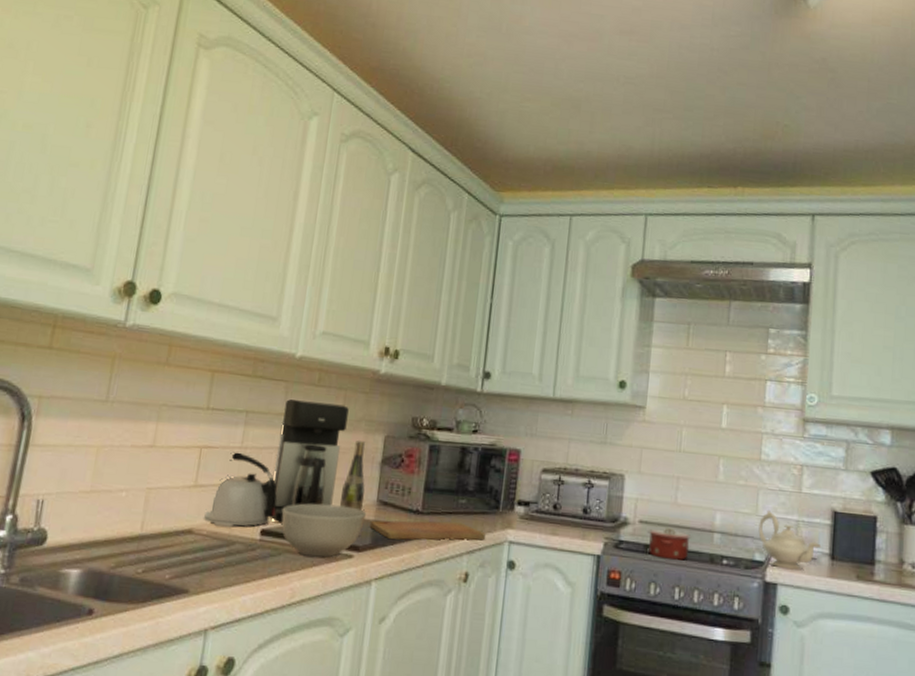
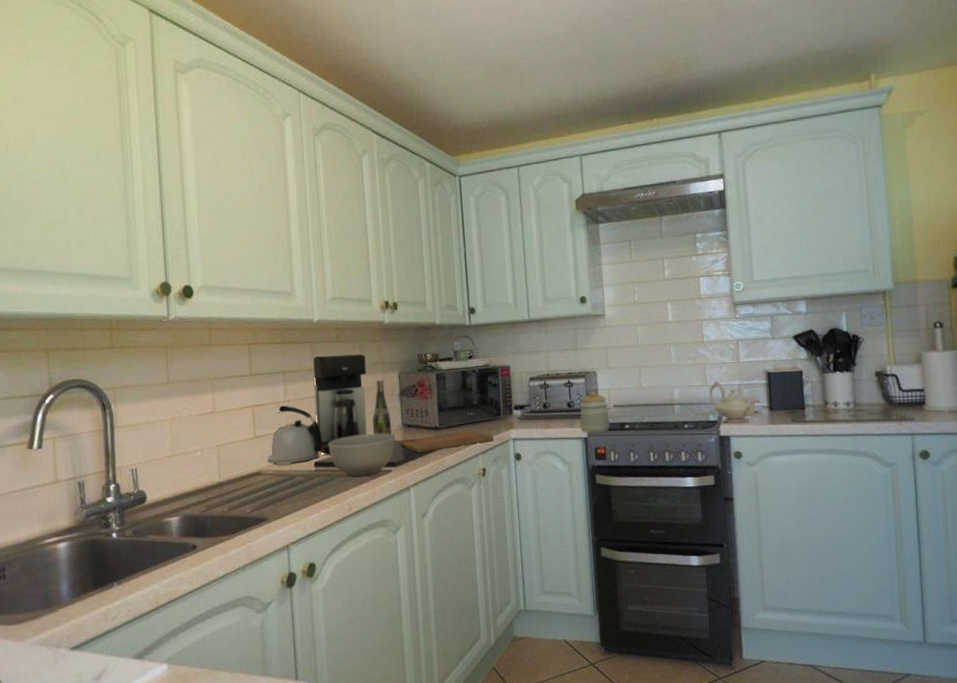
jar: none [594,498,634,553] -> present [579,391,611,434]
casserole: present [647,527,692,561] -> none [621,406,657,433]

